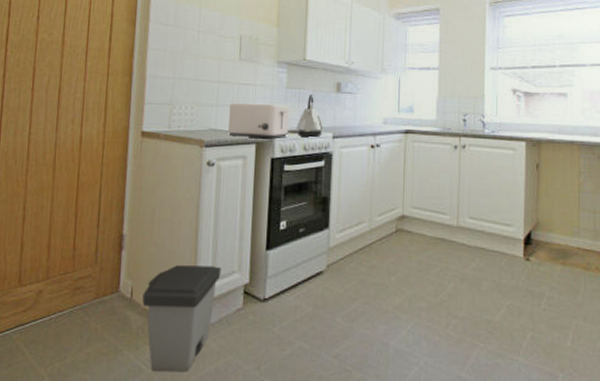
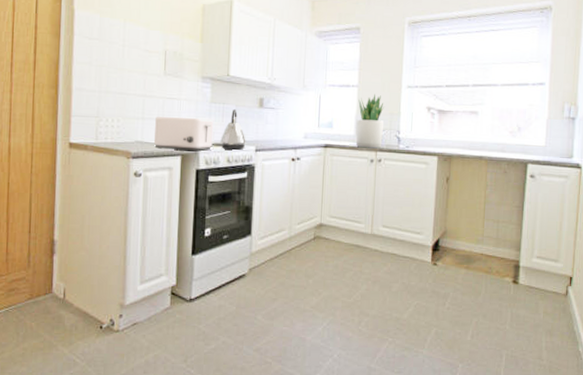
trash can: present [142,265,222,372] -> none [75,269,150,365]
planter: none [438,76,467,133] -> present [355,94,384,148]

